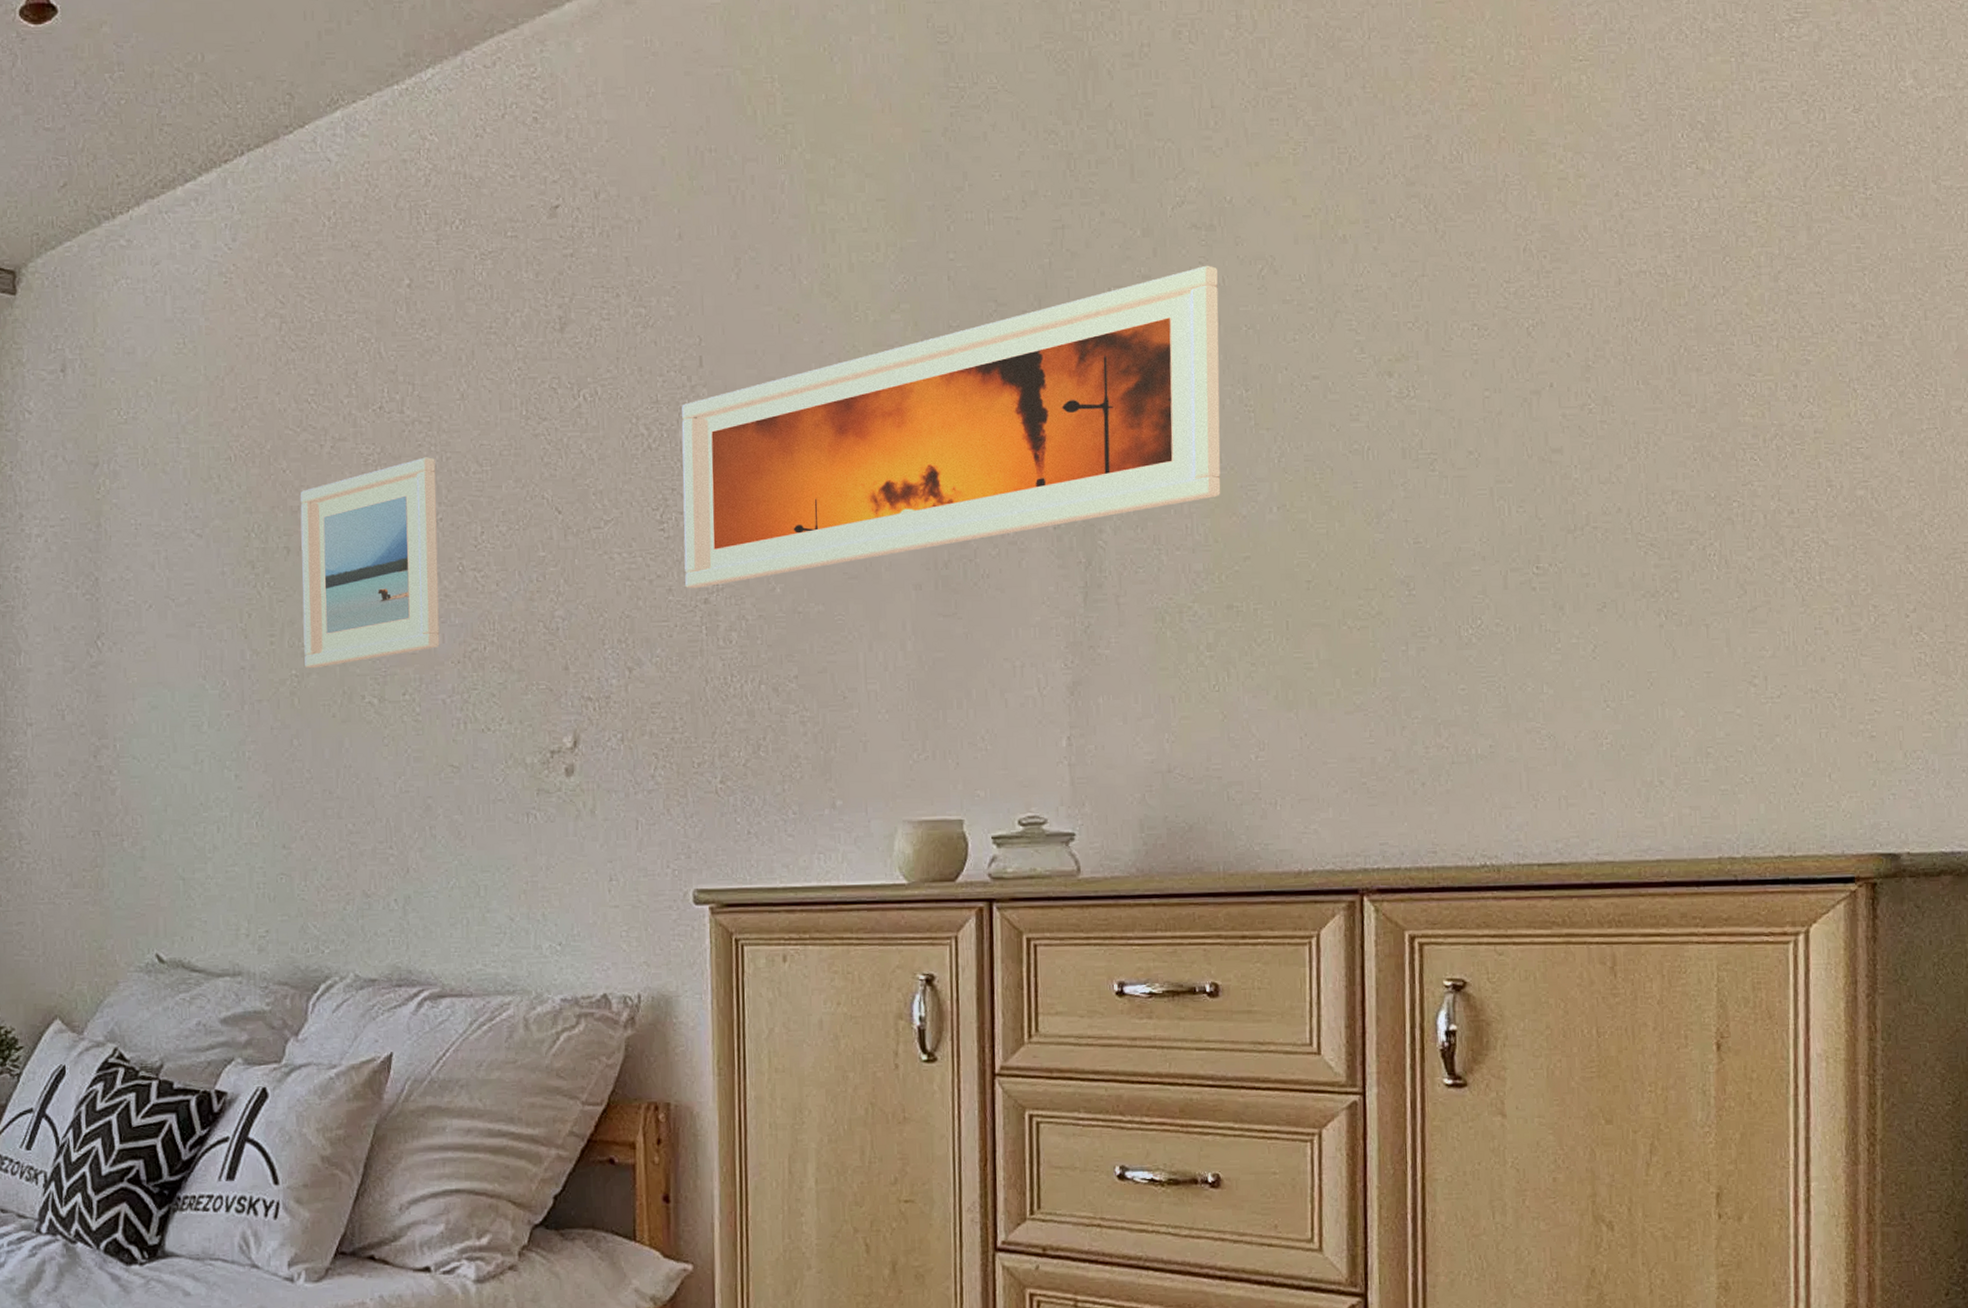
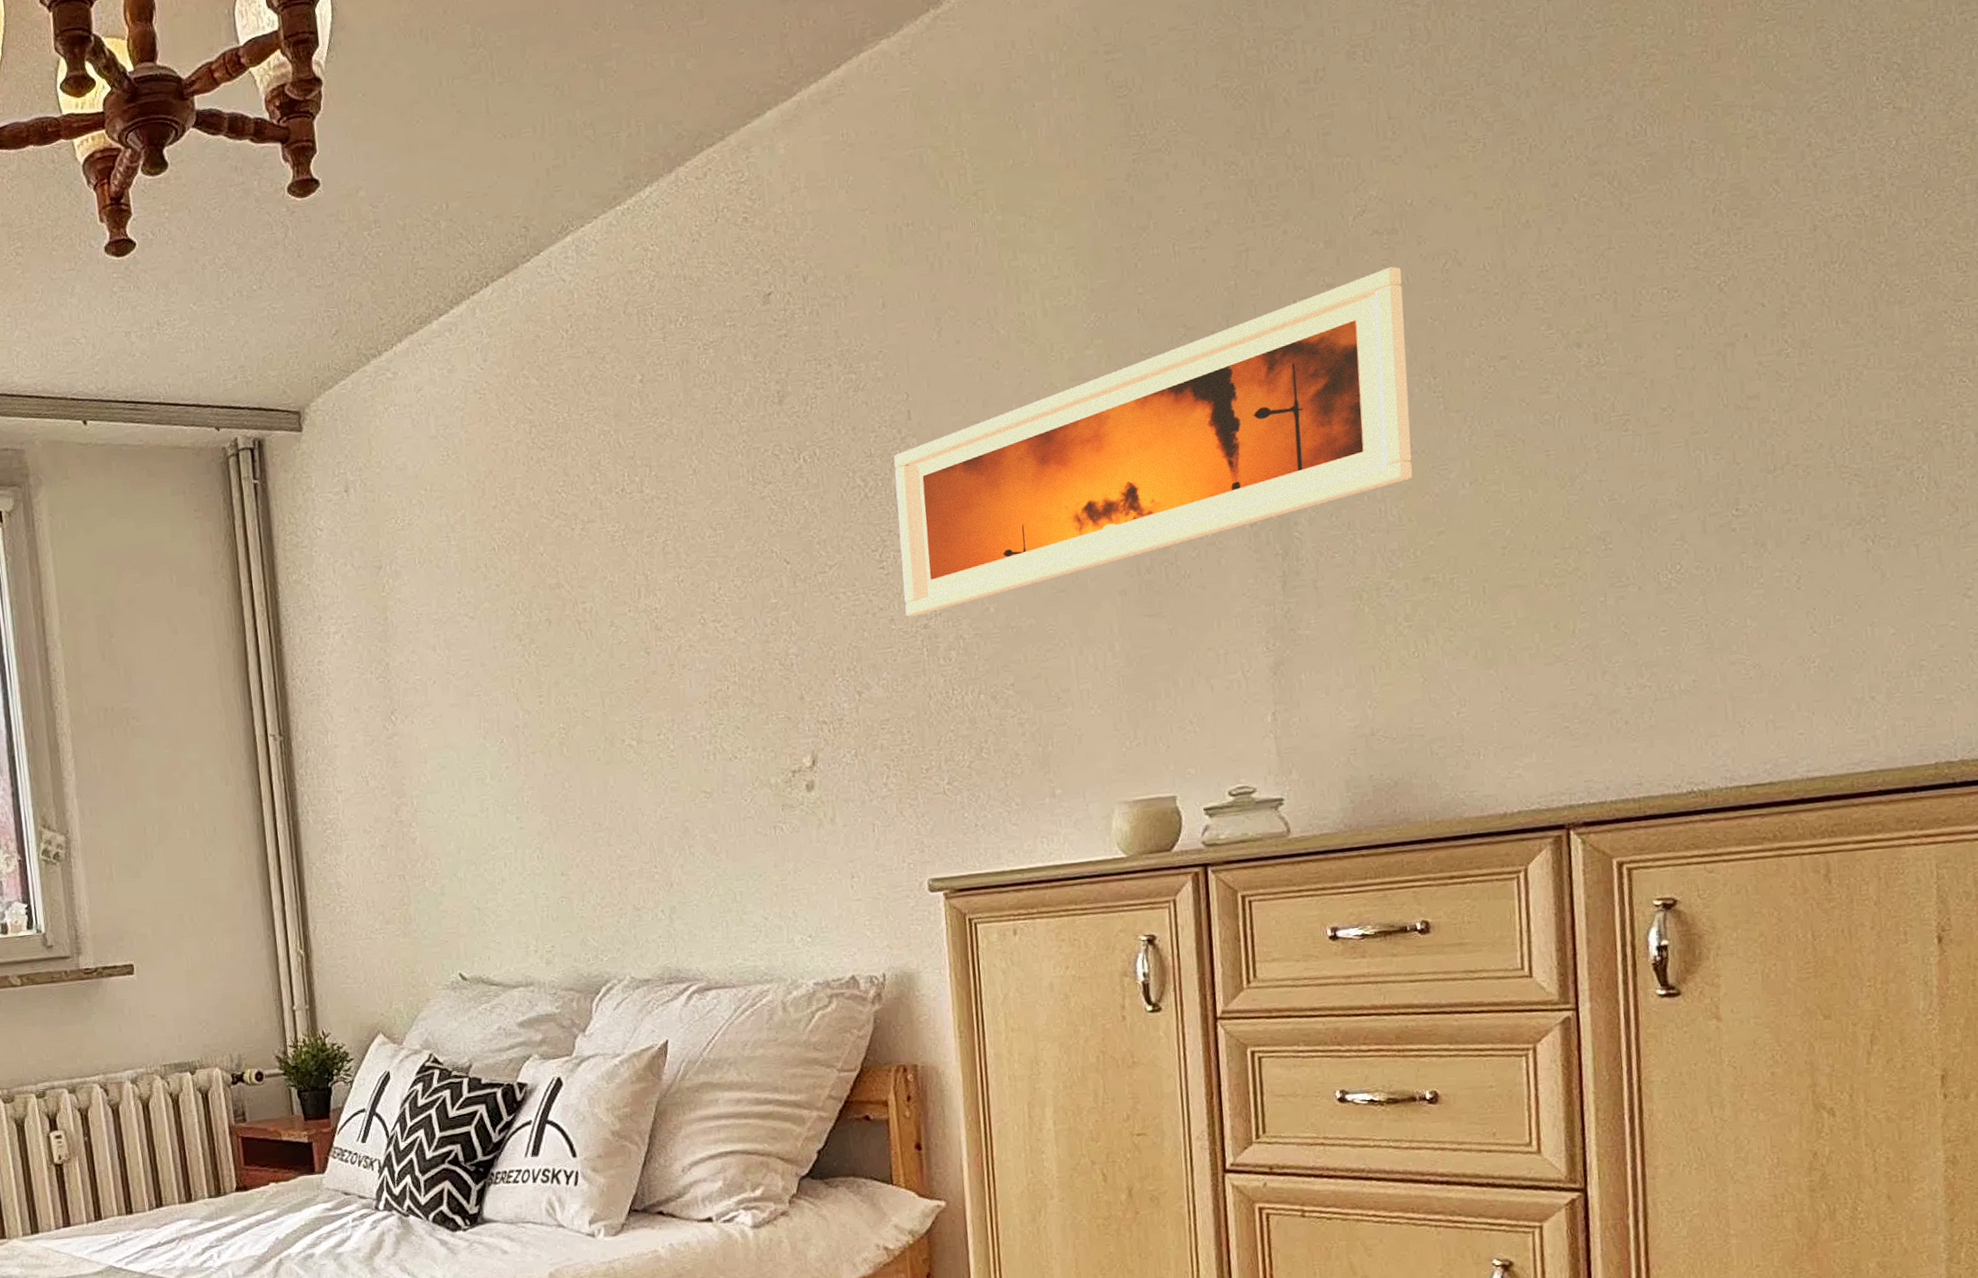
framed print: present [300,457,440,669] -> none [557,528,688,721]

